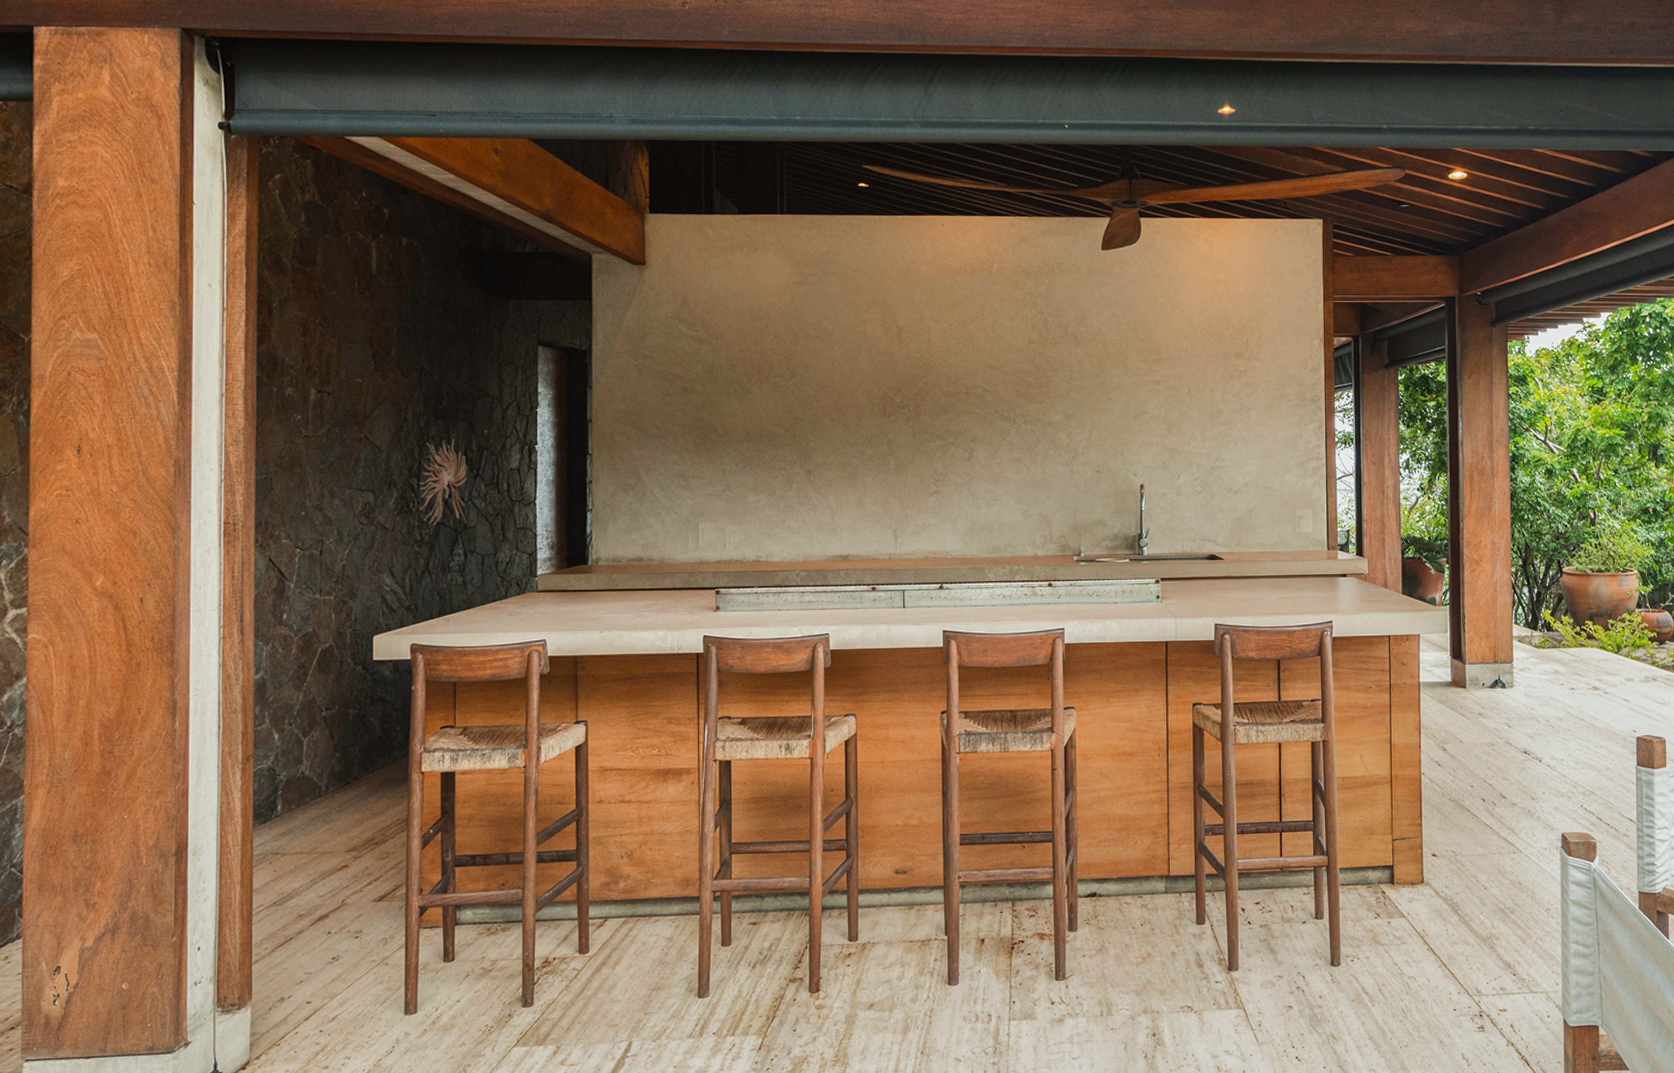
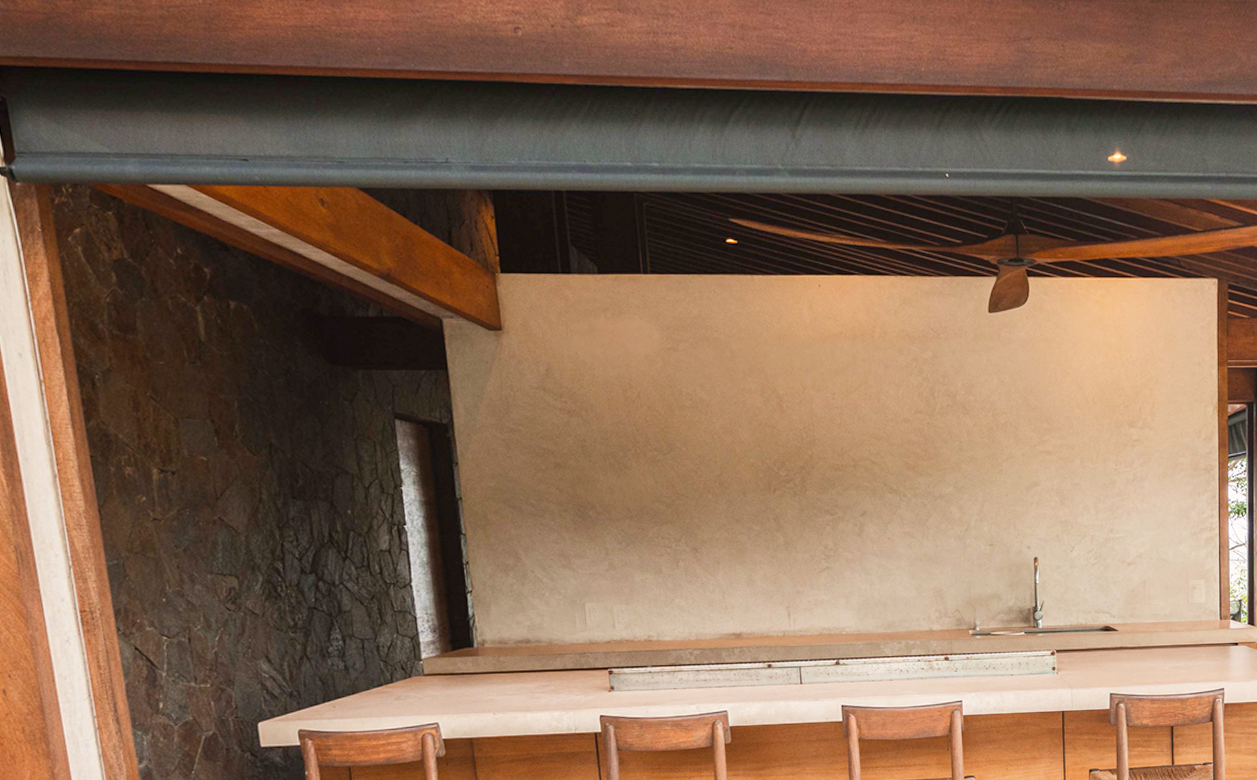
wall sculpture: present [419,439,467,525] -> none [285,520,340,610]

